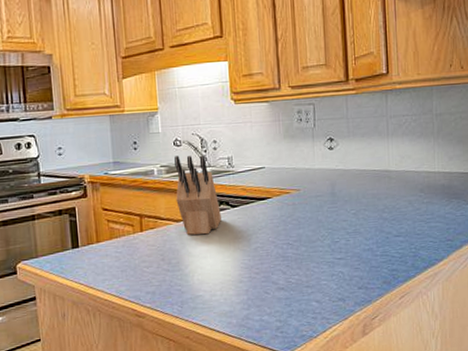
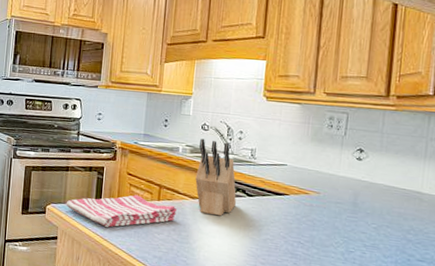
dish towel: none [39,230,162,273] -> present [66,195,177,227]

